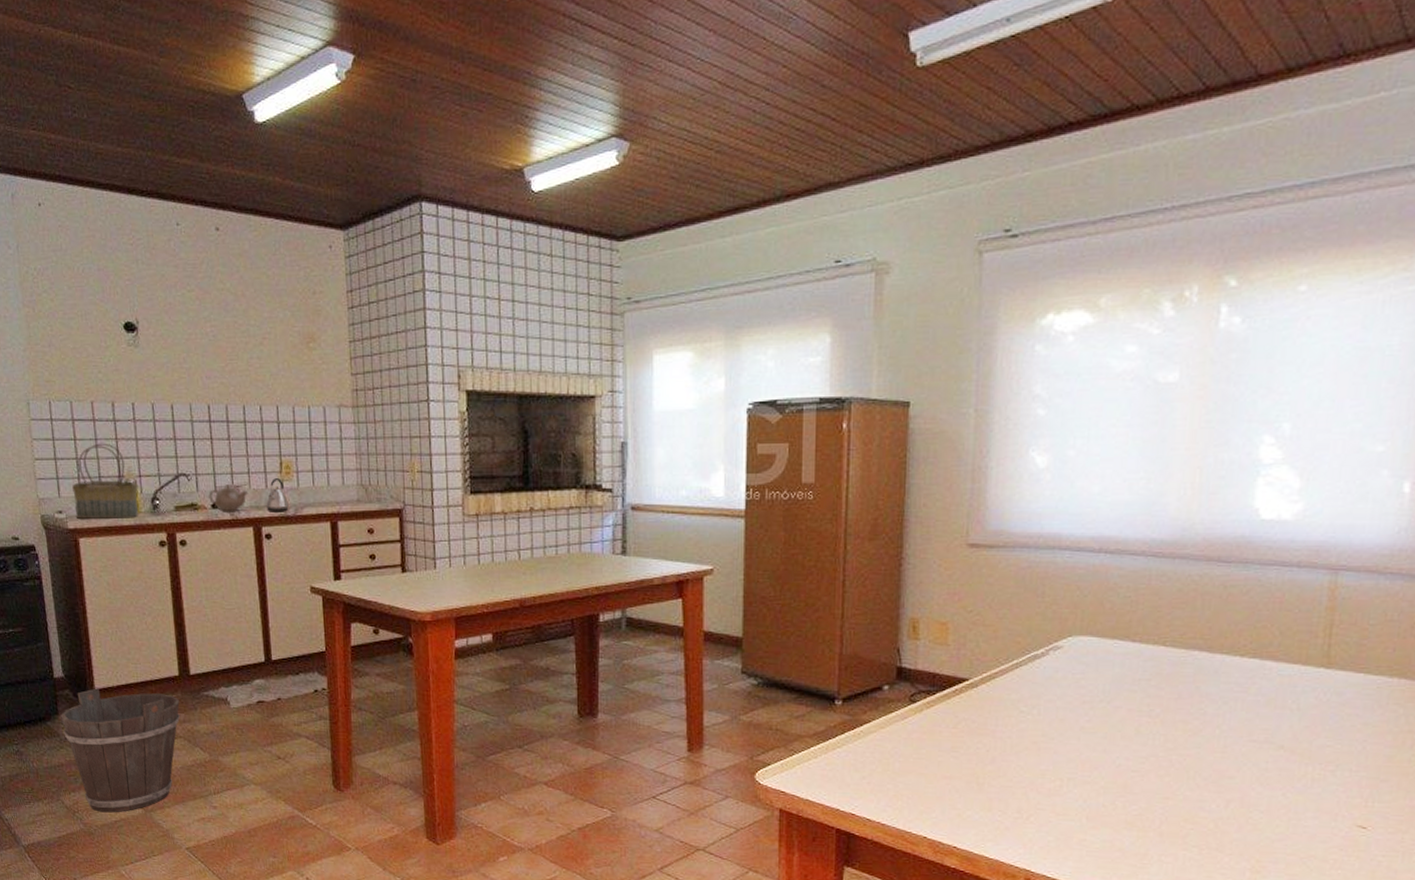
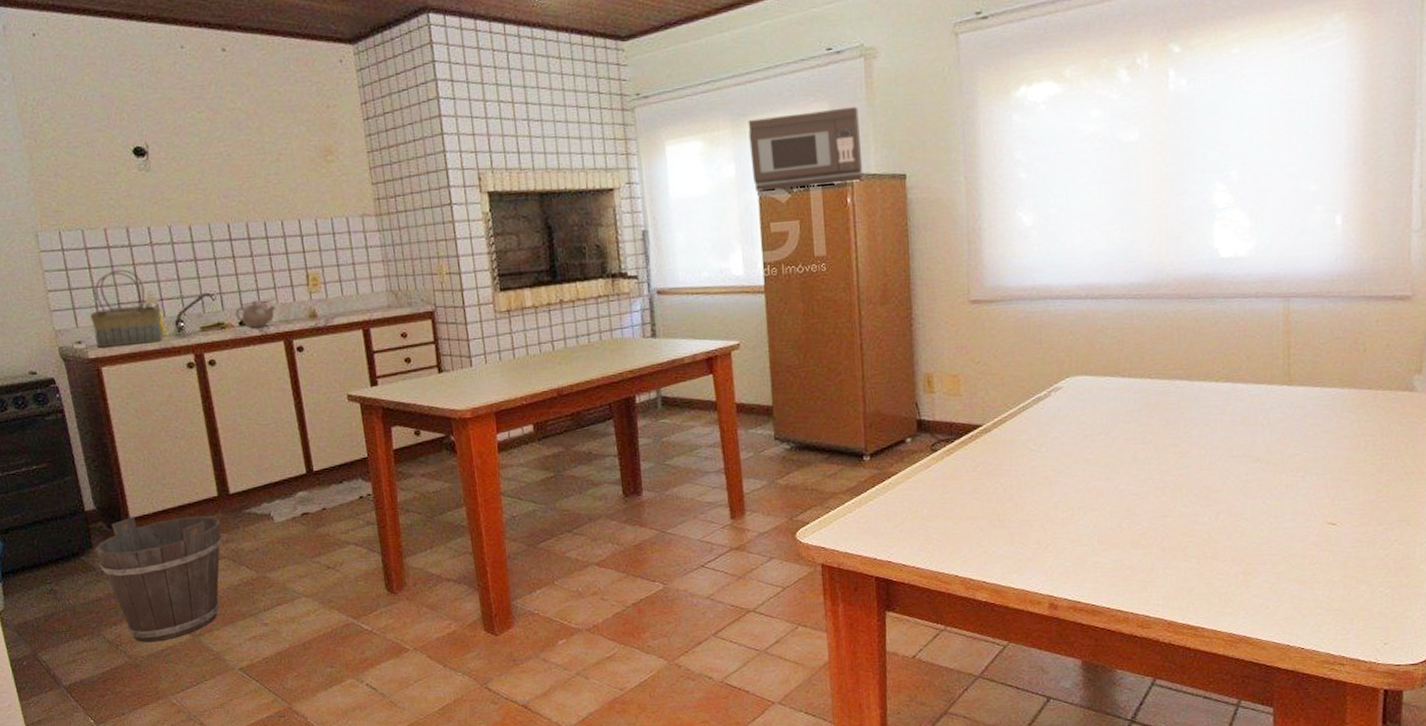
kettle: present [265,478,289,514] -> none [294,291,319,326]
microwave: none [742,325,864,410] -> present [748,106,864,192]

